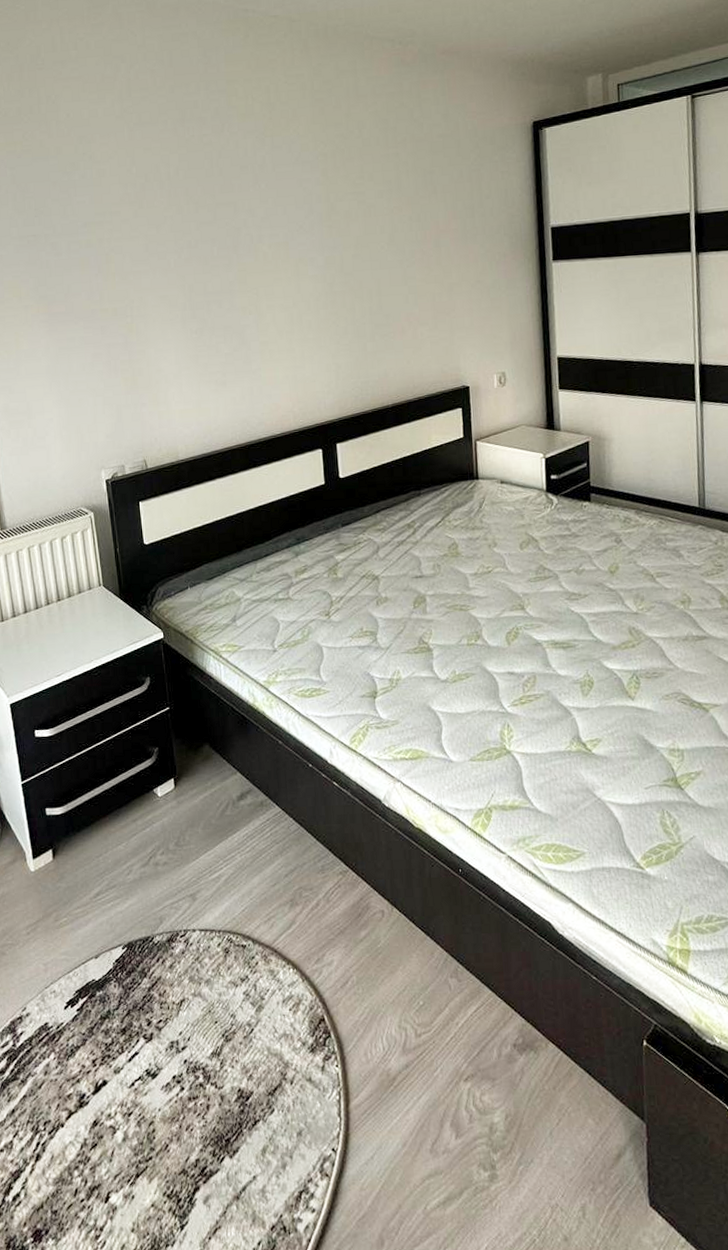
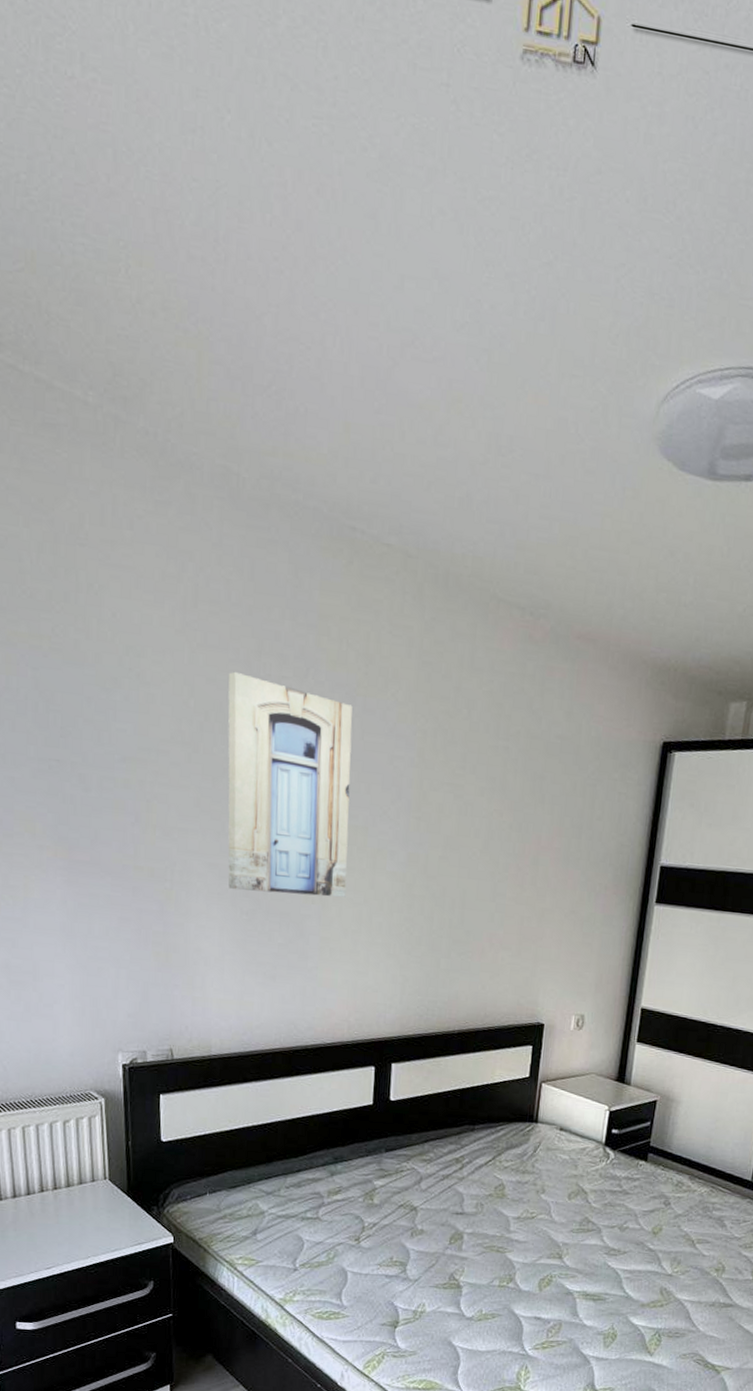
wall art: none [160,138,277,315] -> present [228,671,353,897]

